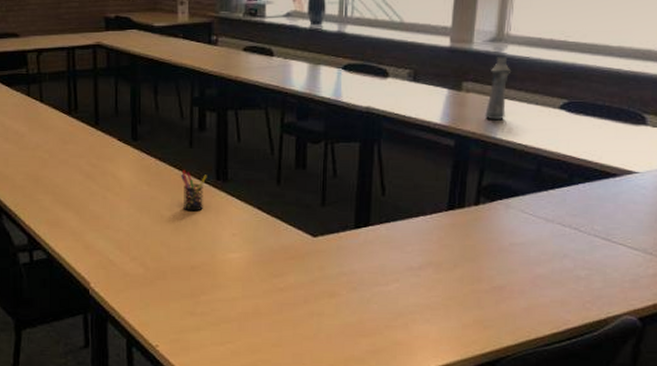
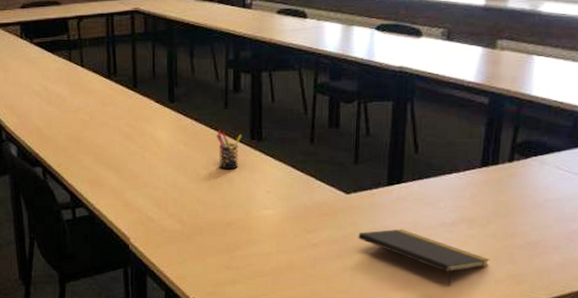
notepad: none [325,273,457,332] -> present [358,228,490,286]
bottle: present [485,57,512,120] -> none [520,14,548,78]

